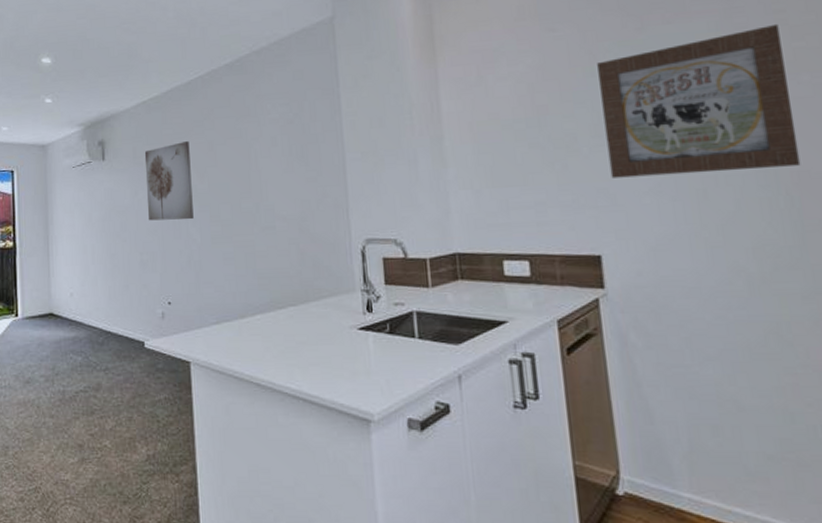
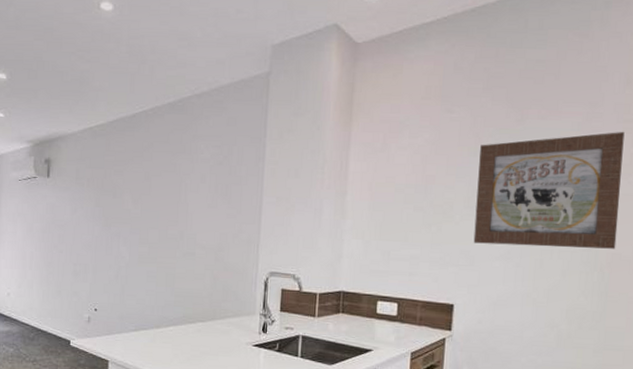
wall art: present [144,141,194,221] -> none [84,169,128,240]

